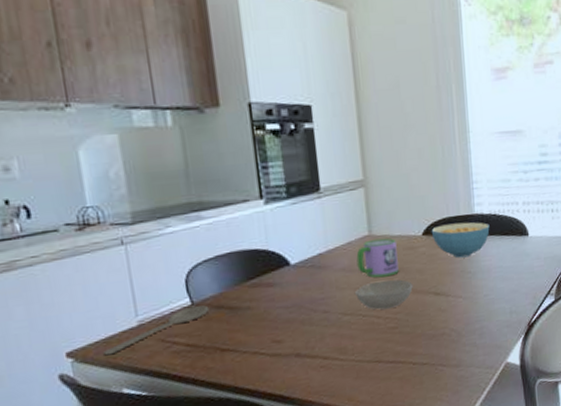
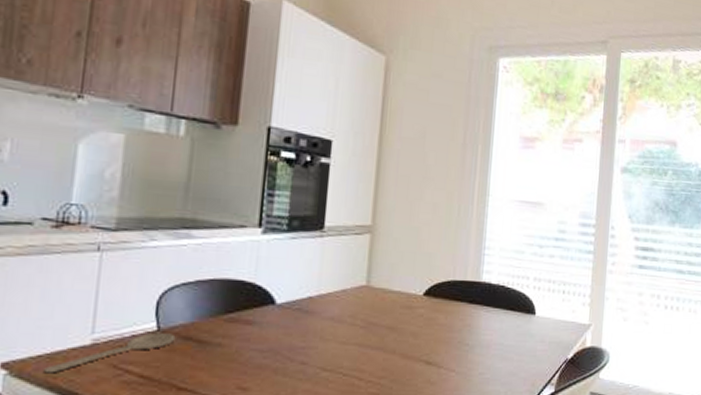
bowl: present [355,279,413,310] -> none [340,338,404,371]
mug: present [356,238,399,278] -> none [347,291,394,335]
cereal bowl: present [431,222,490,258] -> none [433,288,496,328]

